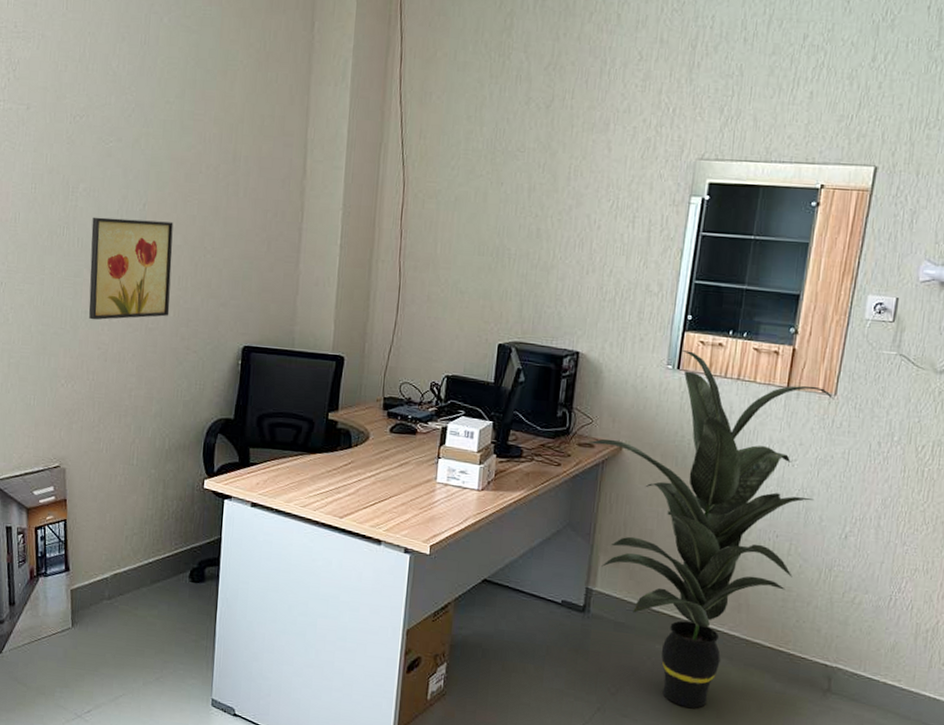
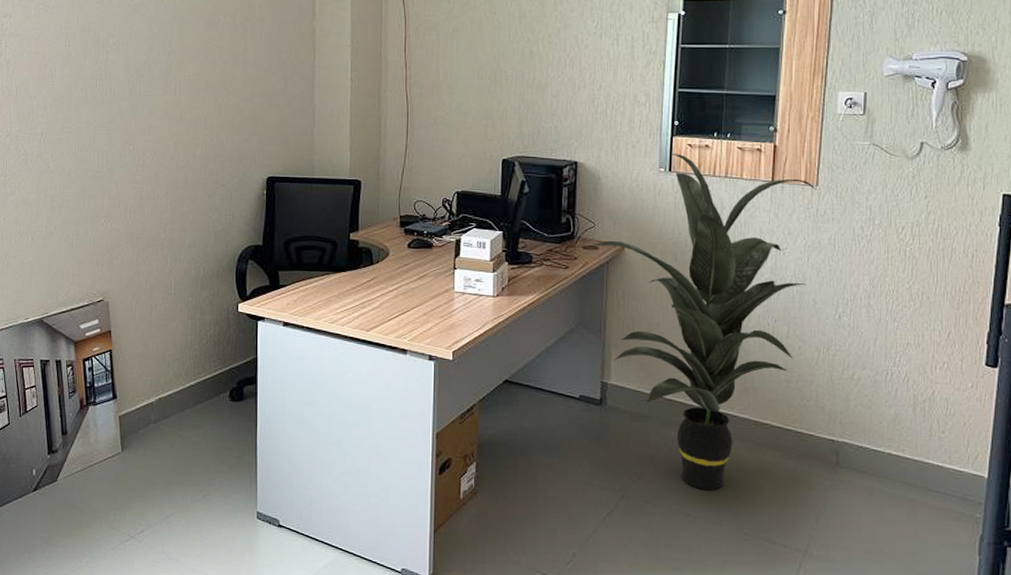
wall art: present [89,217,174,320] -> none [122,68,198,162]

